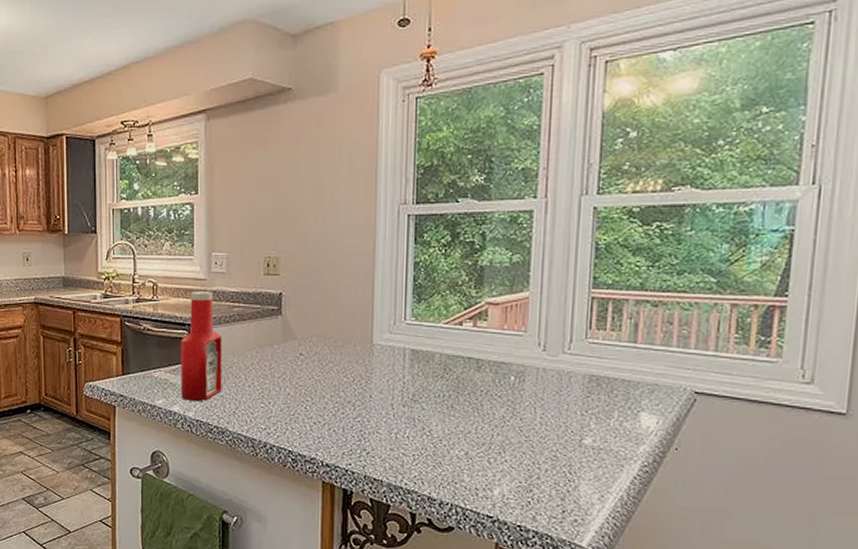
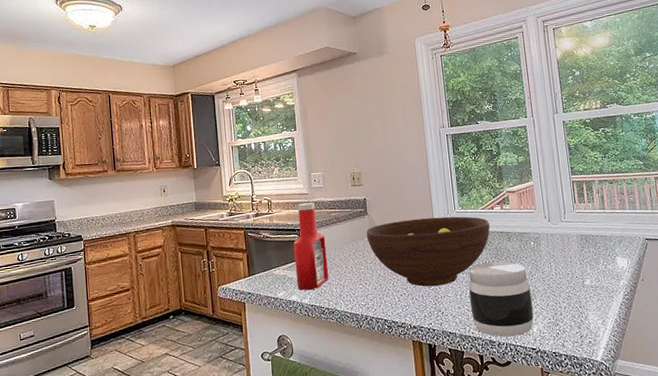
fruit bowl: none [277,327,452,419] -> present [366,216,490,287]
jar: none [407,396,499,497] -> present [469,262,534,337]

